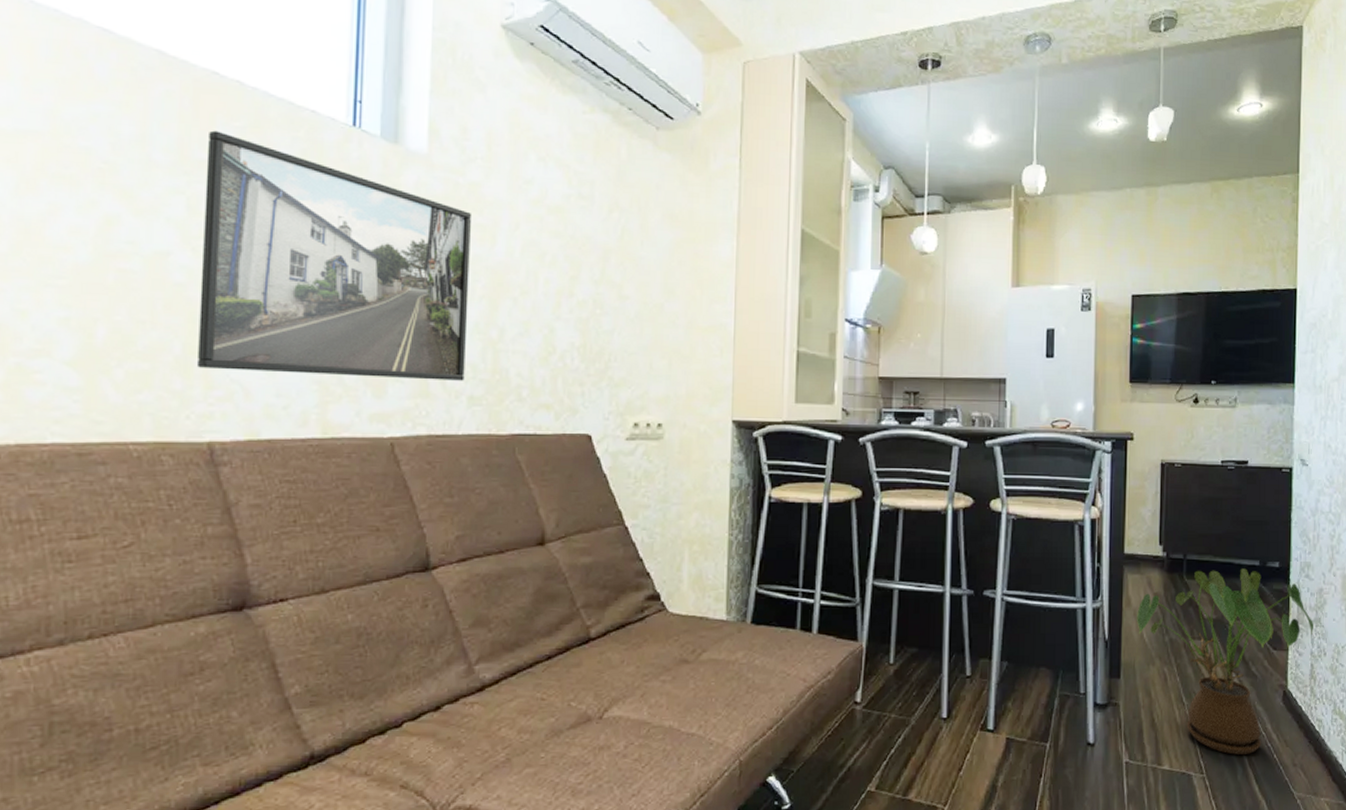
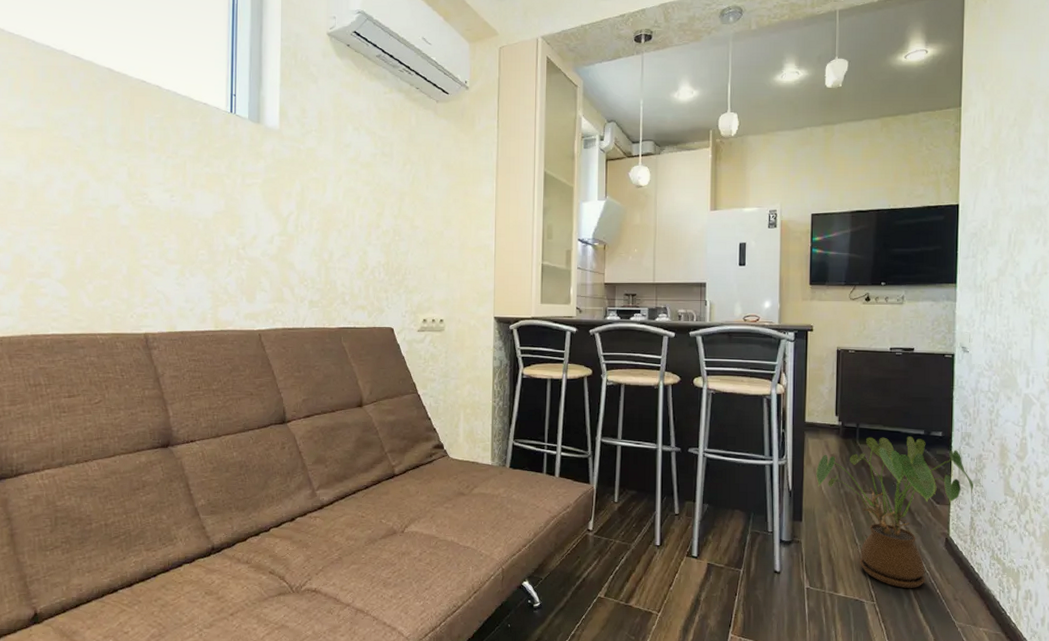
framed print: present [198,130,473,381] -> none [137,121,310,290]

